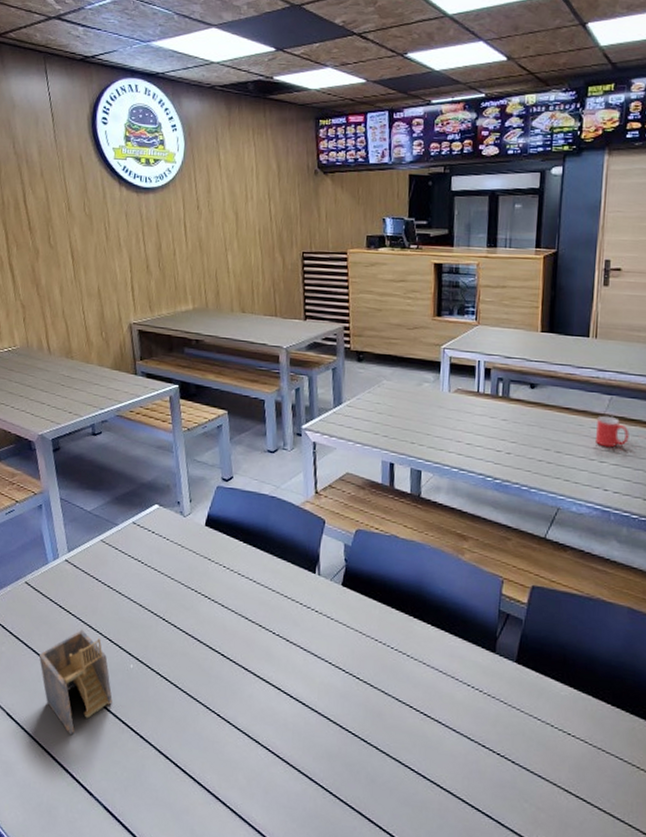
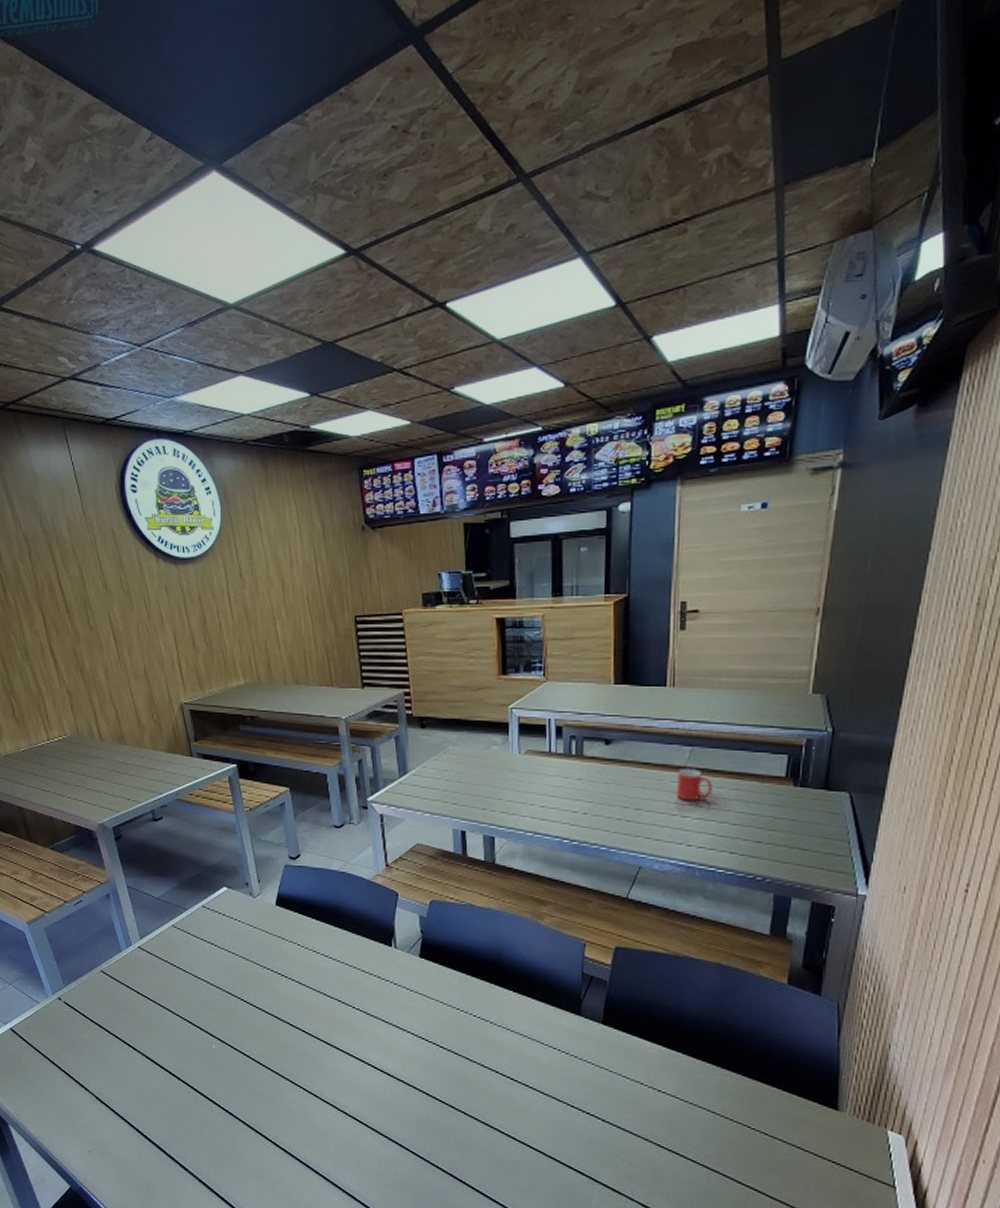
napkin holder: present [38,629,113,735] -> none [121,1013,198,1115]

